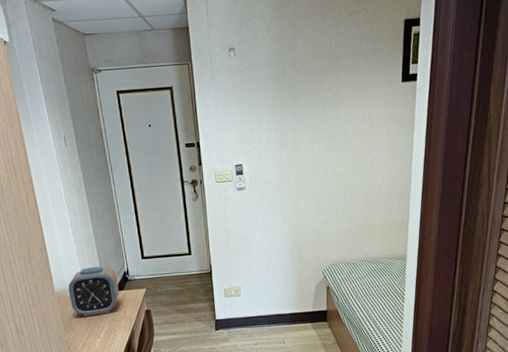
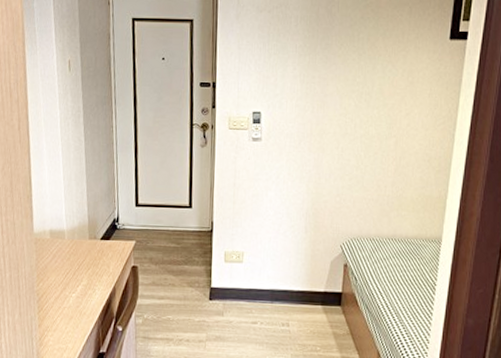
alarm clock: present [68,267,119,316] -> none [48,209,106,265]

